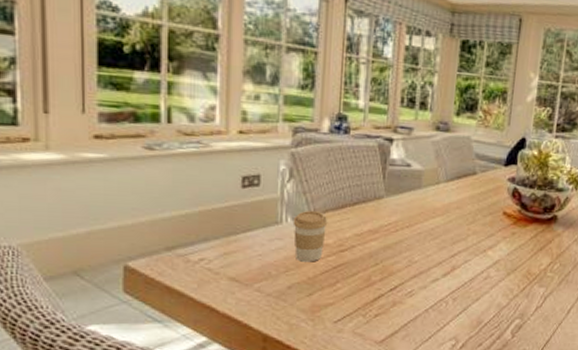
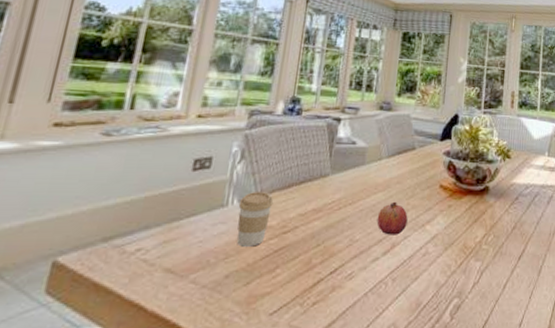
fruit: none [436,226,469,259] -> present [376,201,408,235]

